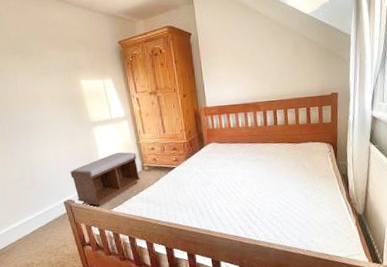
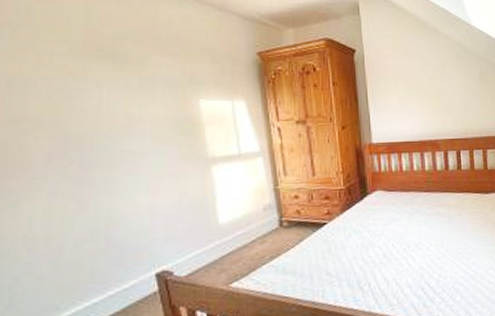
bench: present [70,152,141,206] -> none [170,200,276,280]

